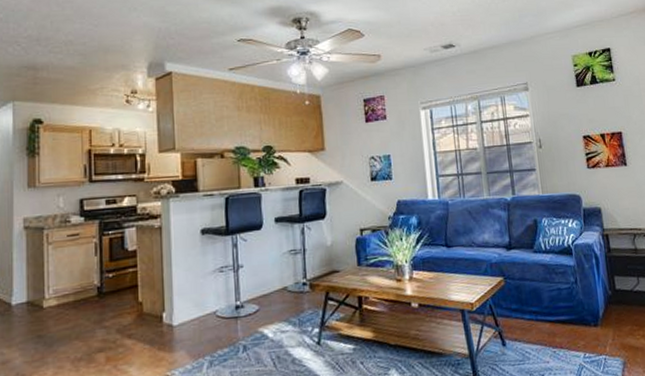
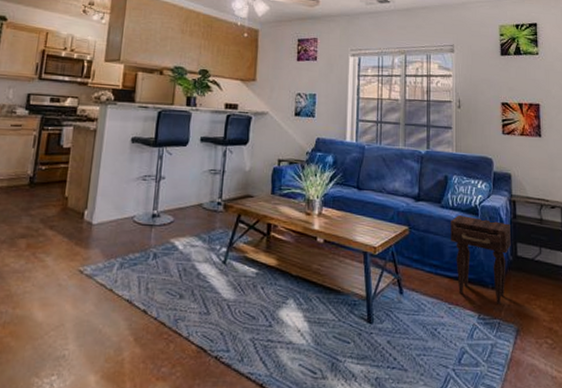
nightstand: none [545,256,608,341] -> present [451,214,511,305]

